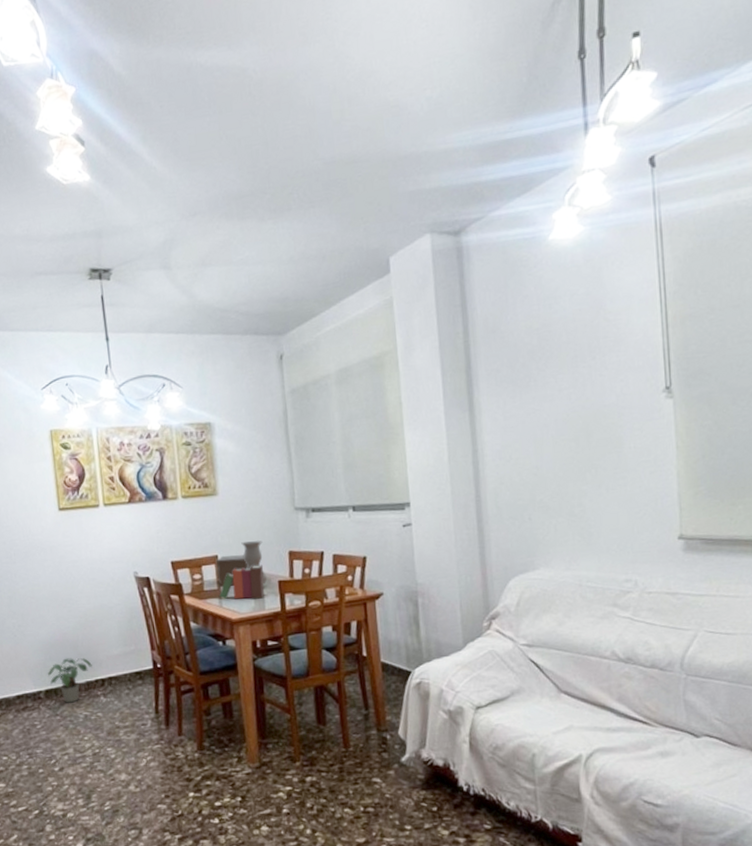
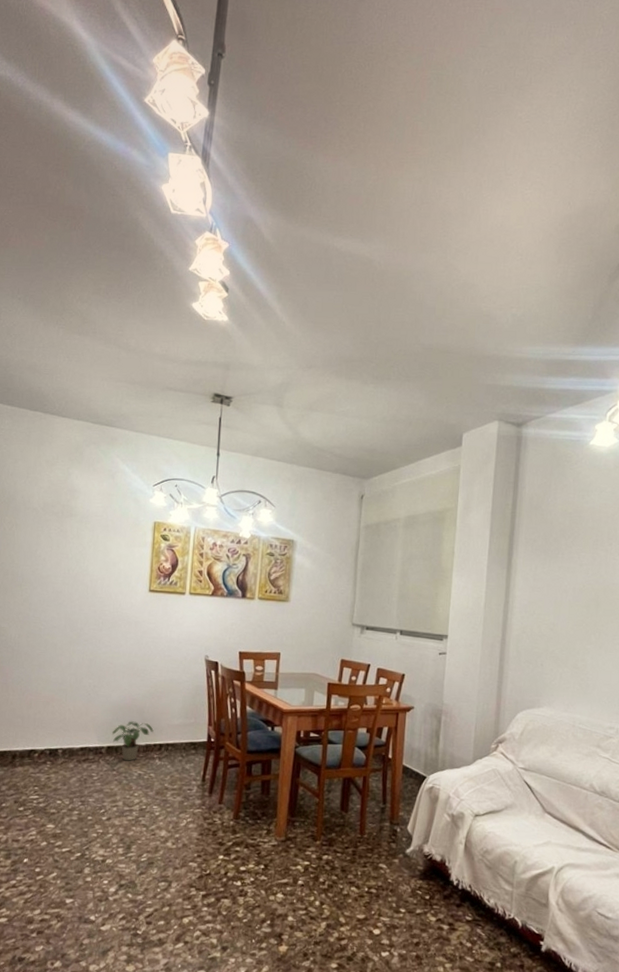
decorative box: present [215,555,248,588] -> none [277,654,304,681]
books: present [219,565,265,599] -> none [275,666,317,696]
vase: present [241,540,267,586] -> none [301,645,320,685]

